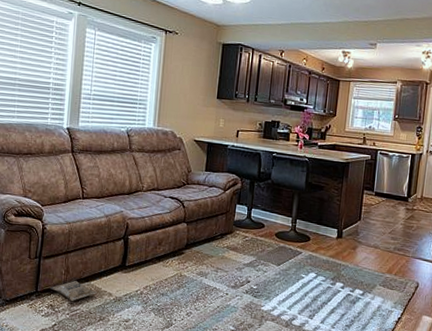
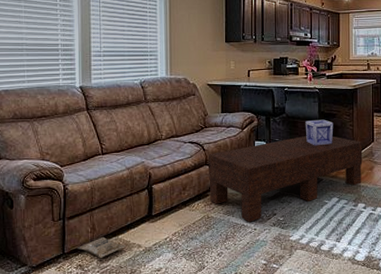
coffee table: none [185,205,348,286] -> present [208,136,363,222]
wooden crate: none [289,190,320,218] -> present [305,119,334,146]

